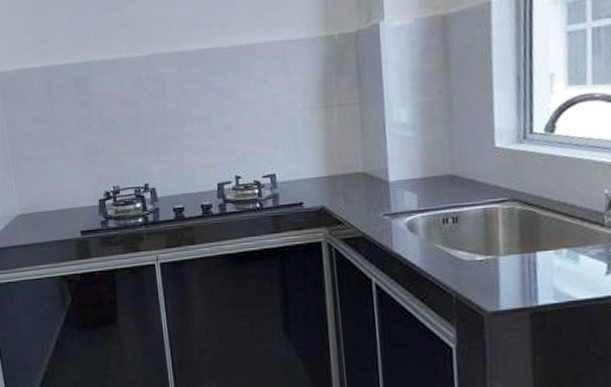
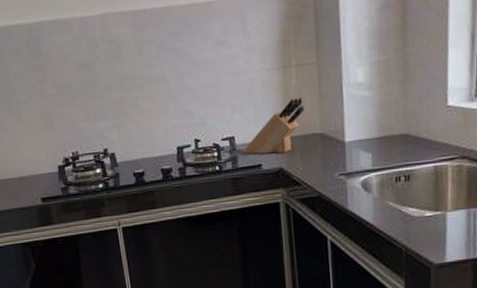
knife block: none [284,137,347,193] -> present [243,98,305,155]

